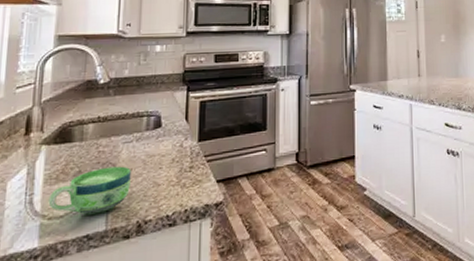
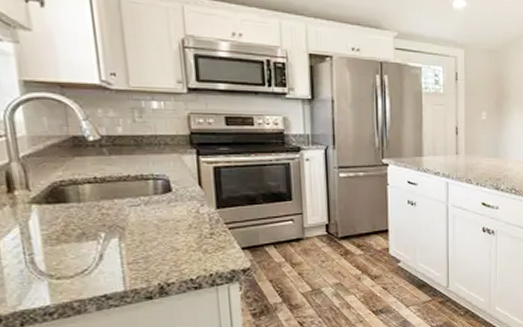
cup: present [48,166,131,215] -> none [52,230,146,276]

